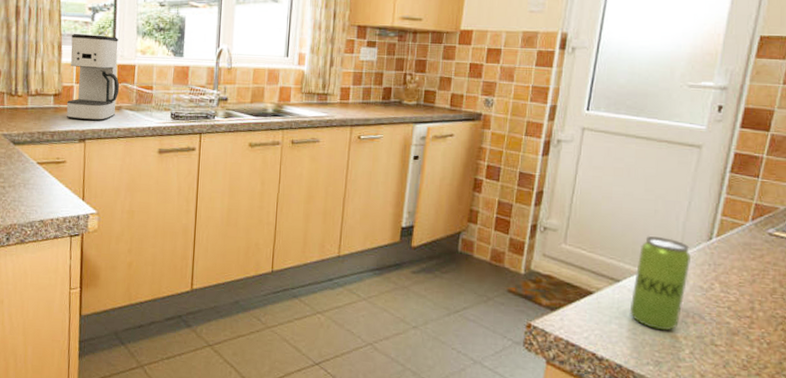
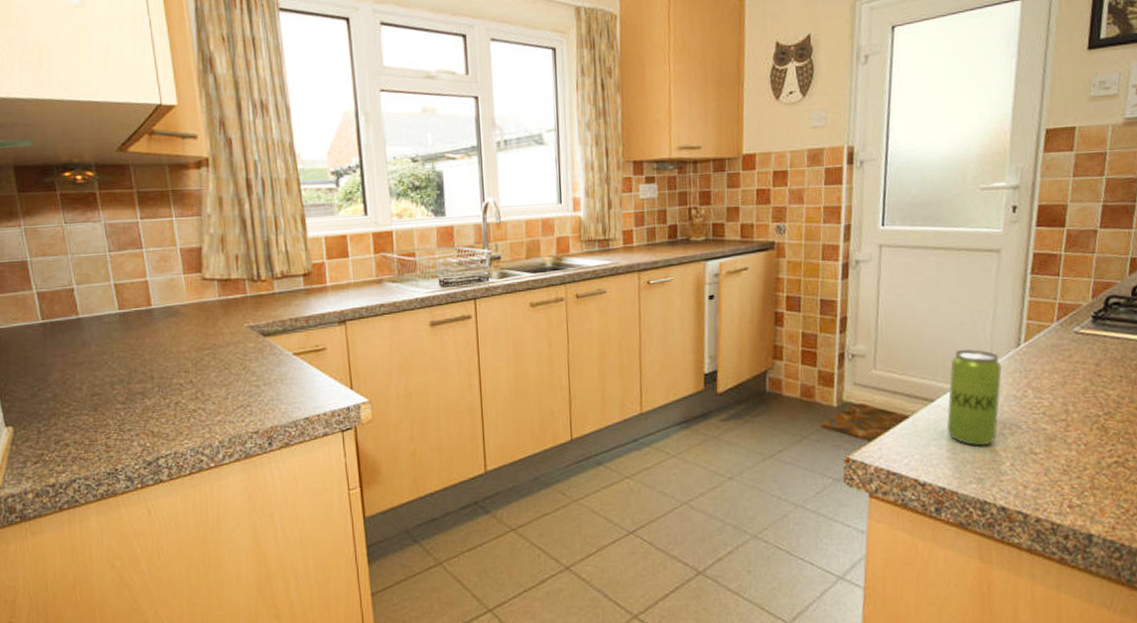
coffee maker: present [66,34,120,121] -> none [315,201,378,300]

